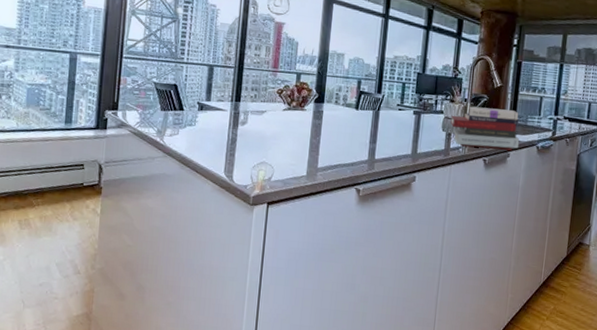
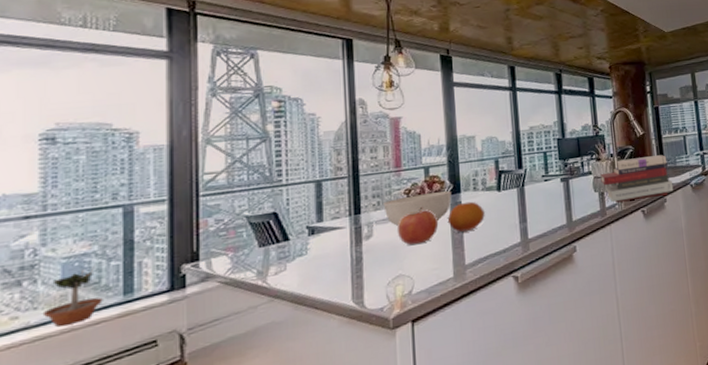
potted tree: none [12,95,51,136] -> present [42,266,103,327]
bowl: none [259,95,316,124] -> present [383,191,452,226]
fruit: none [266,107,302,140] -> present [396,206,439,245]
fruit: none [310,112,341,139] -> present [448,201,485,232]

